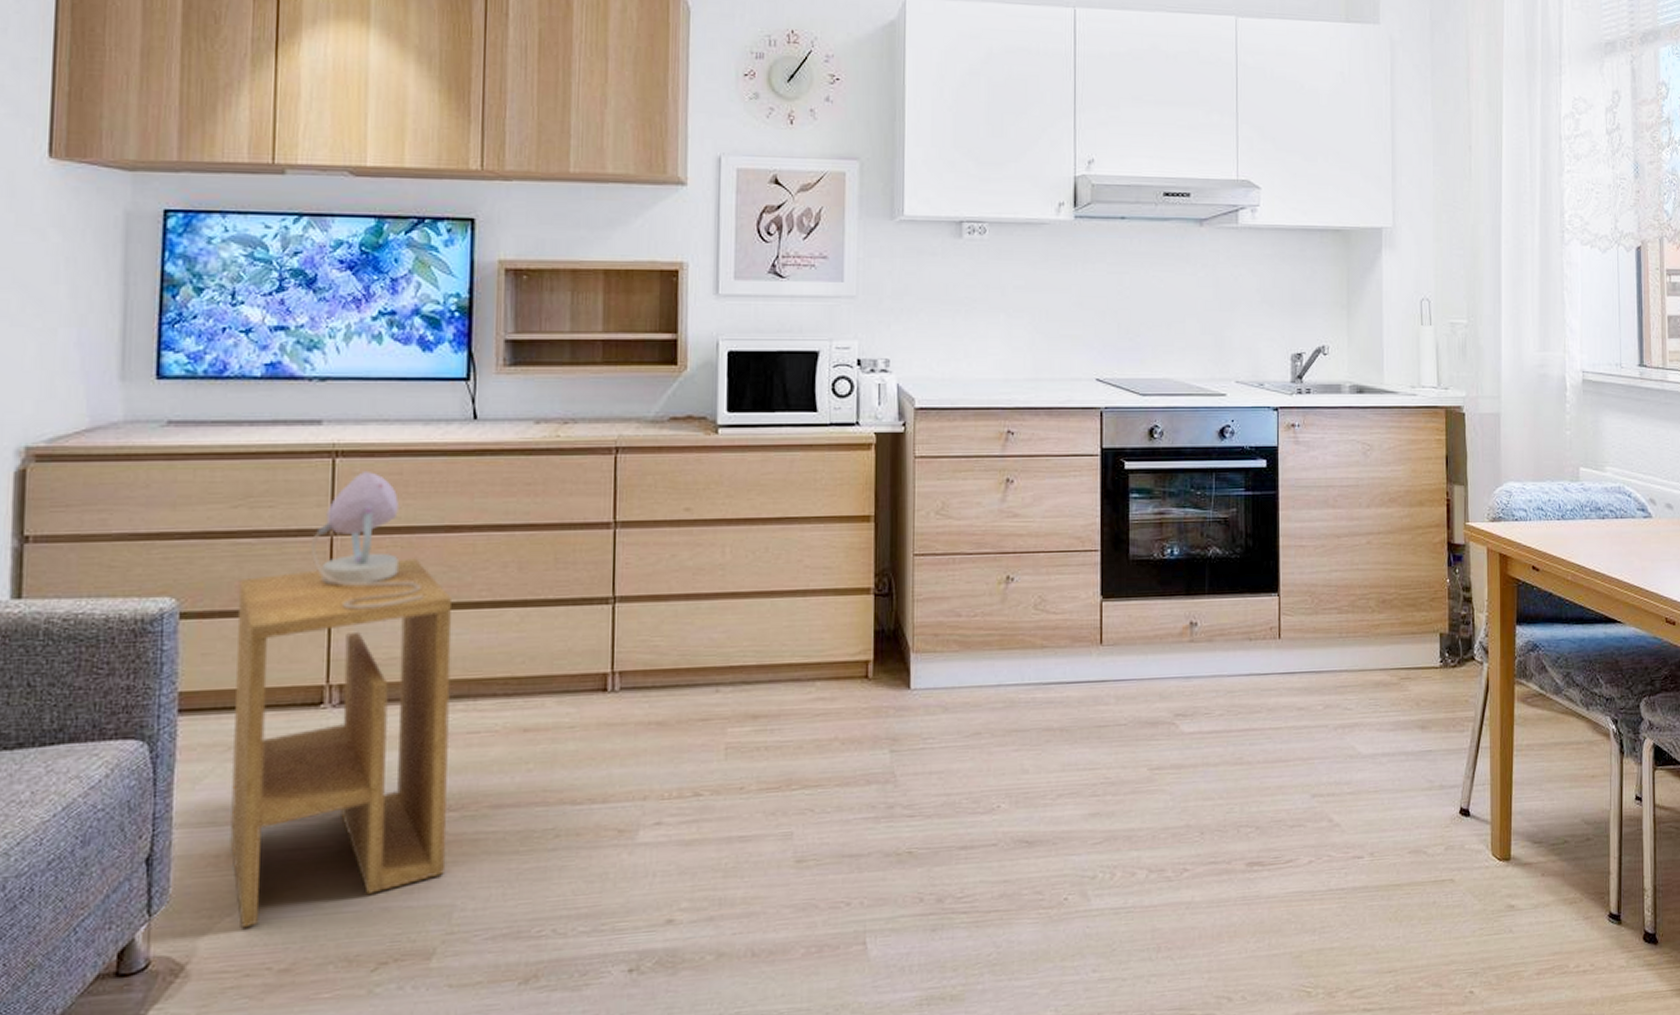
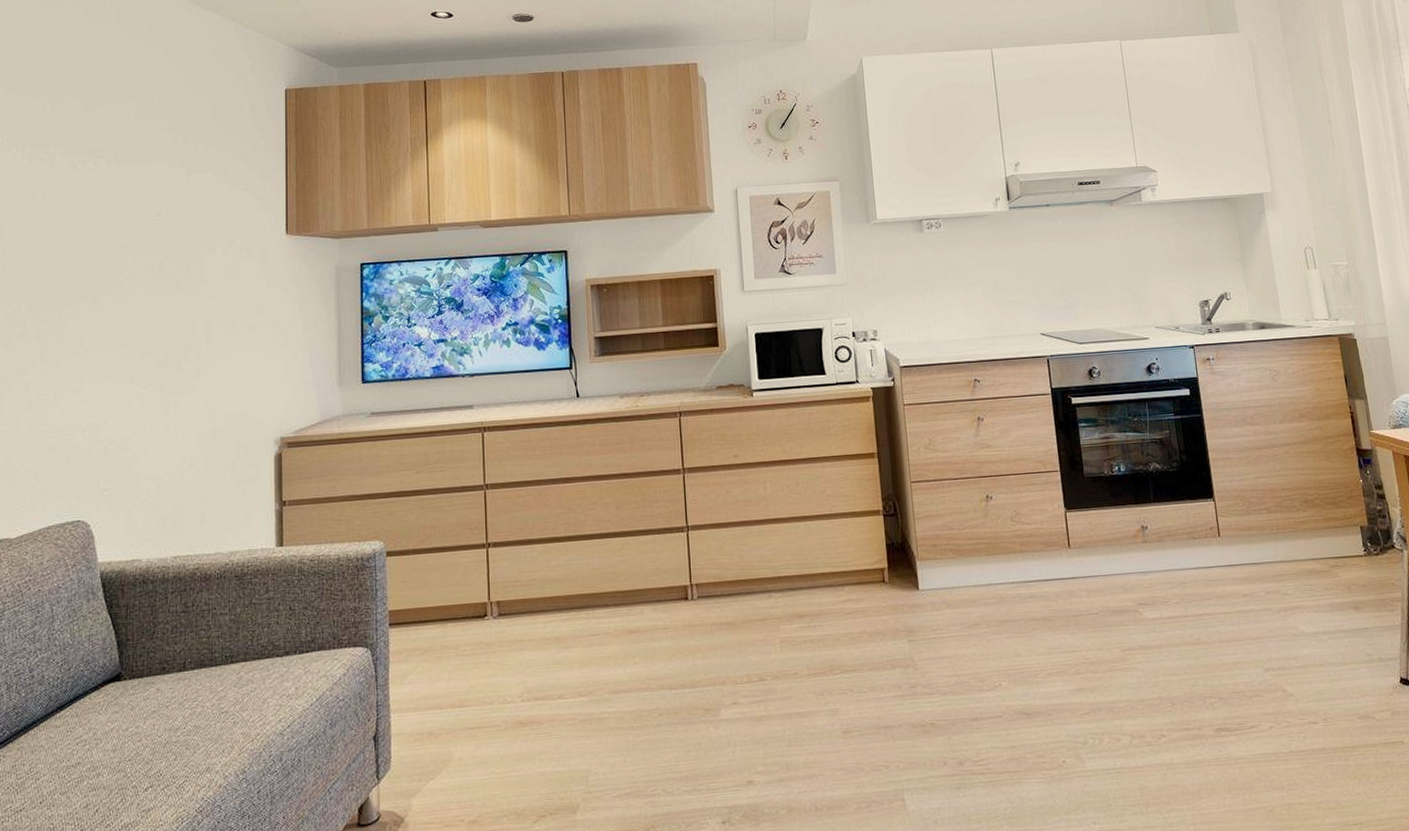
side table: present [230,558,452,928] -> none [424,504,582,789]
table lamp: present [310,470,424,610] -> none [471,440,552,545]

